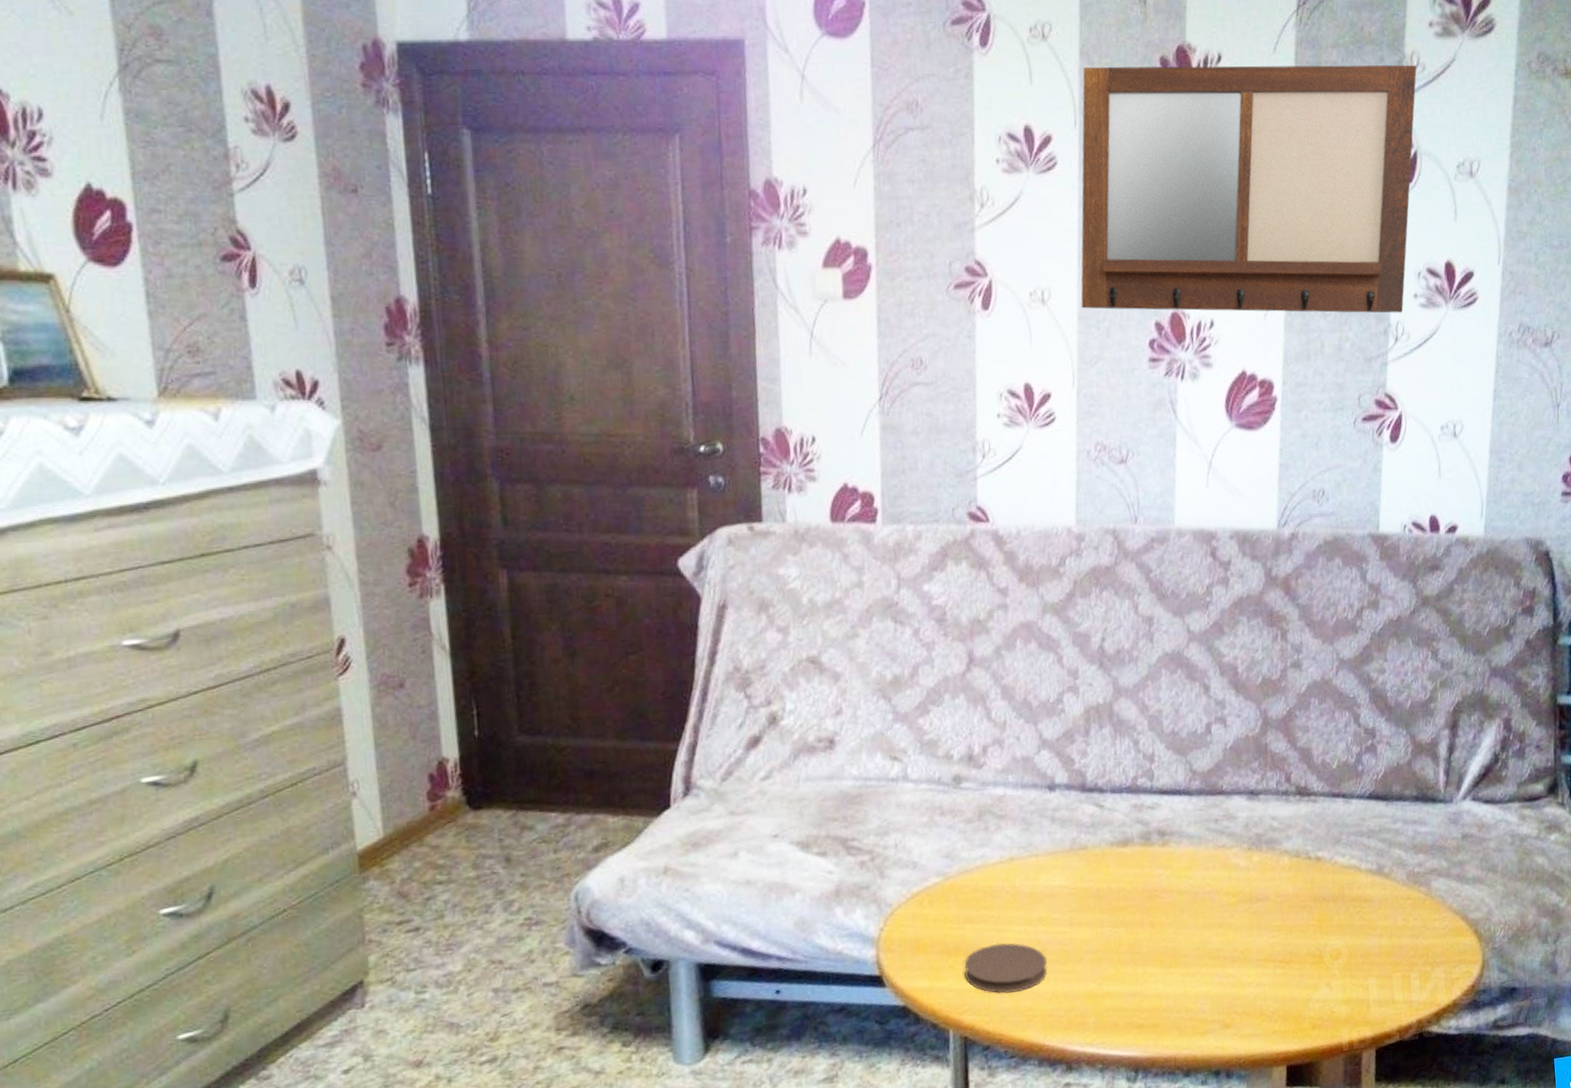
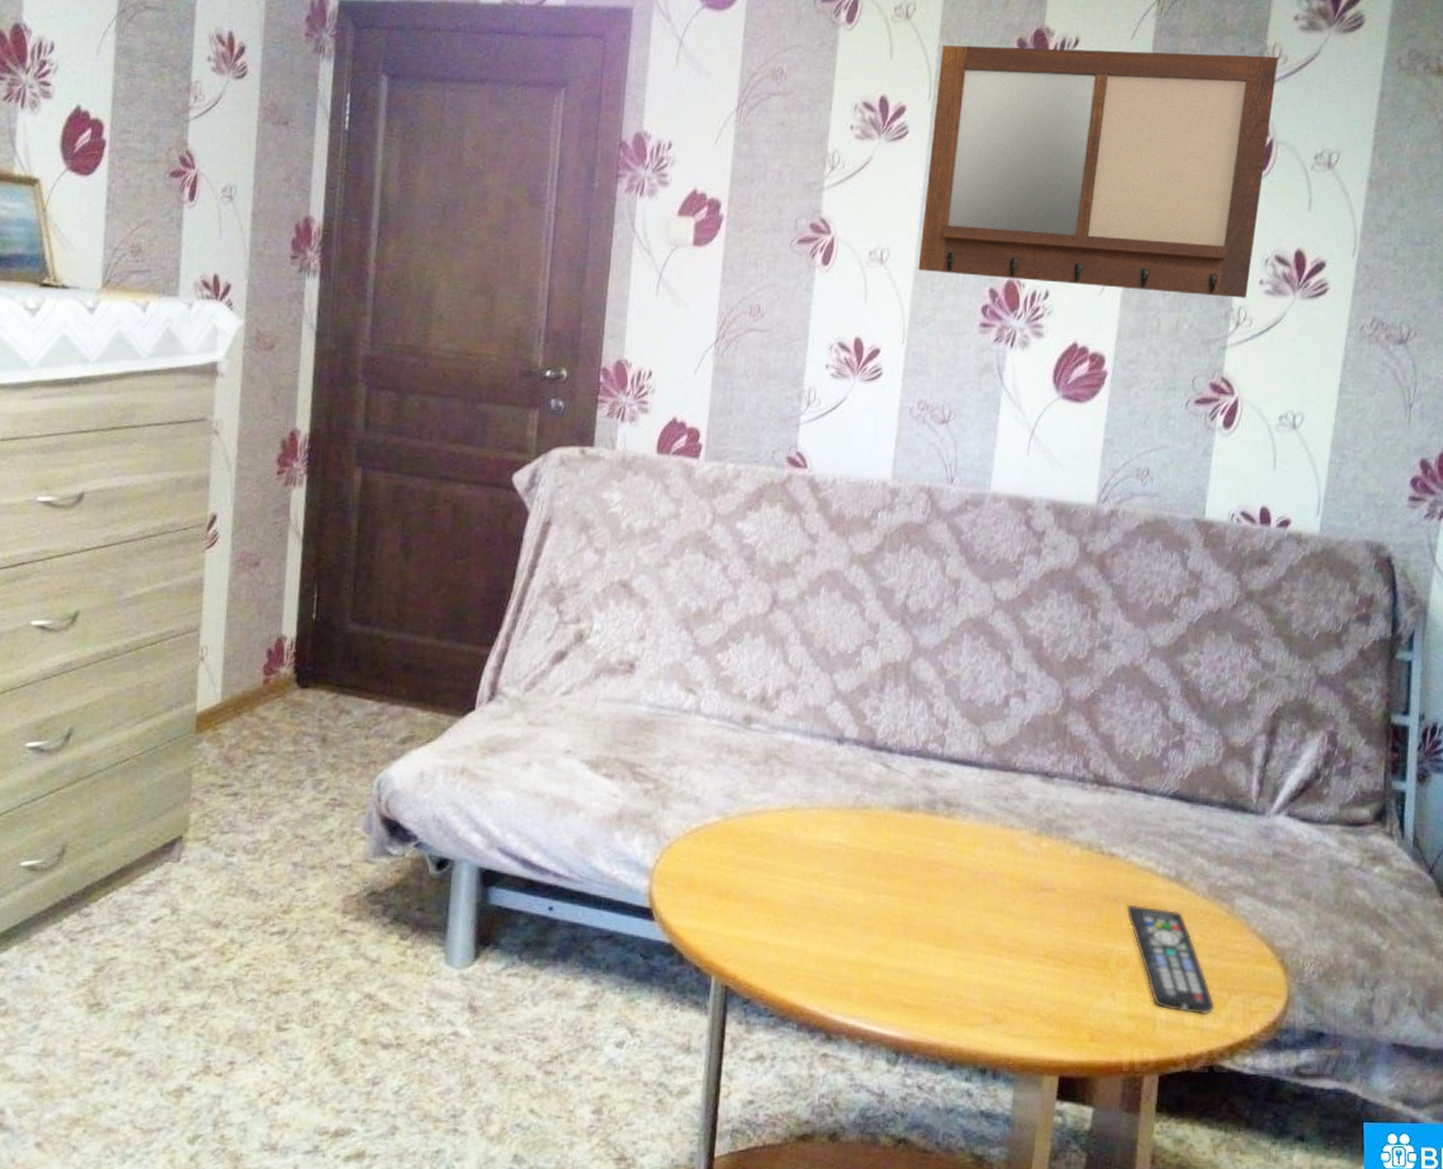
coaster: present [963,942,1047,994] -> none [732,893,817,949]
remote control: none [1335,900,1420,991] -> present [1126,904,1215,1015]

